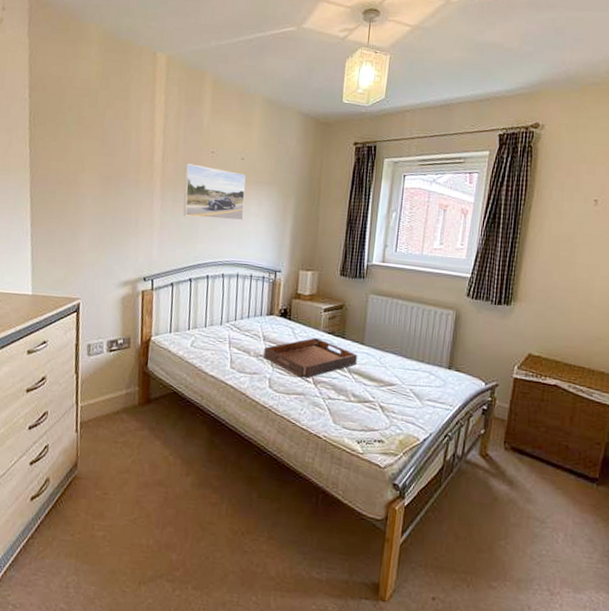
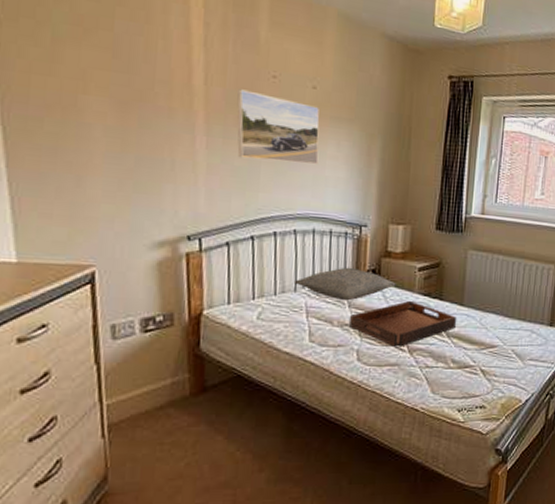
pillow: none [220,306,304,335] -> present [293,267,396,301]

